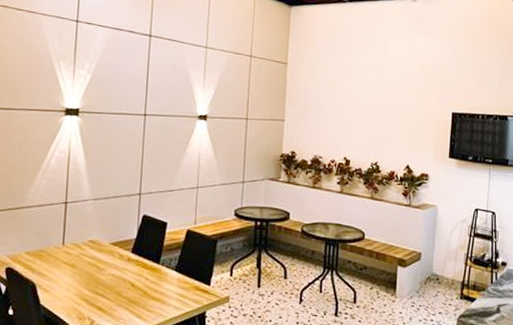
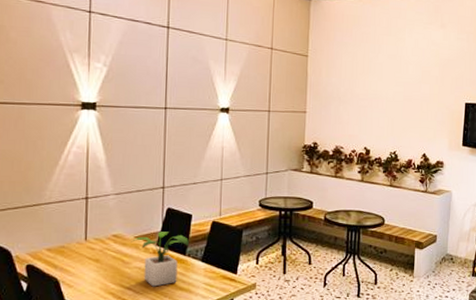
potted plant: none [106,239,163,295] -> present [131,231,189,287]

